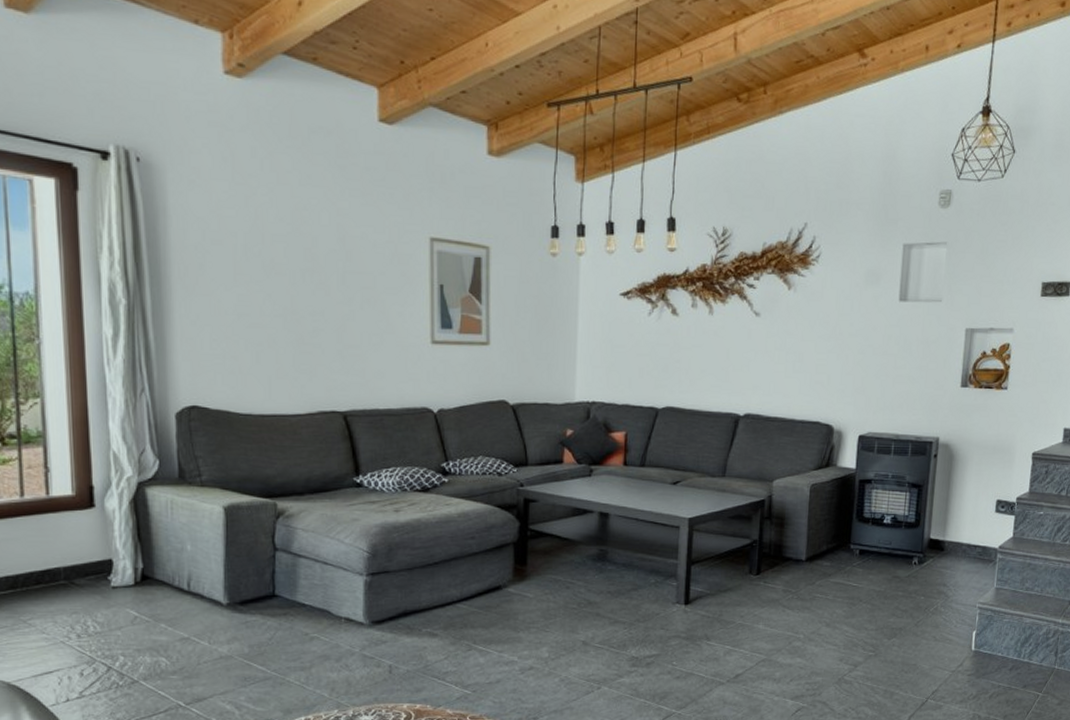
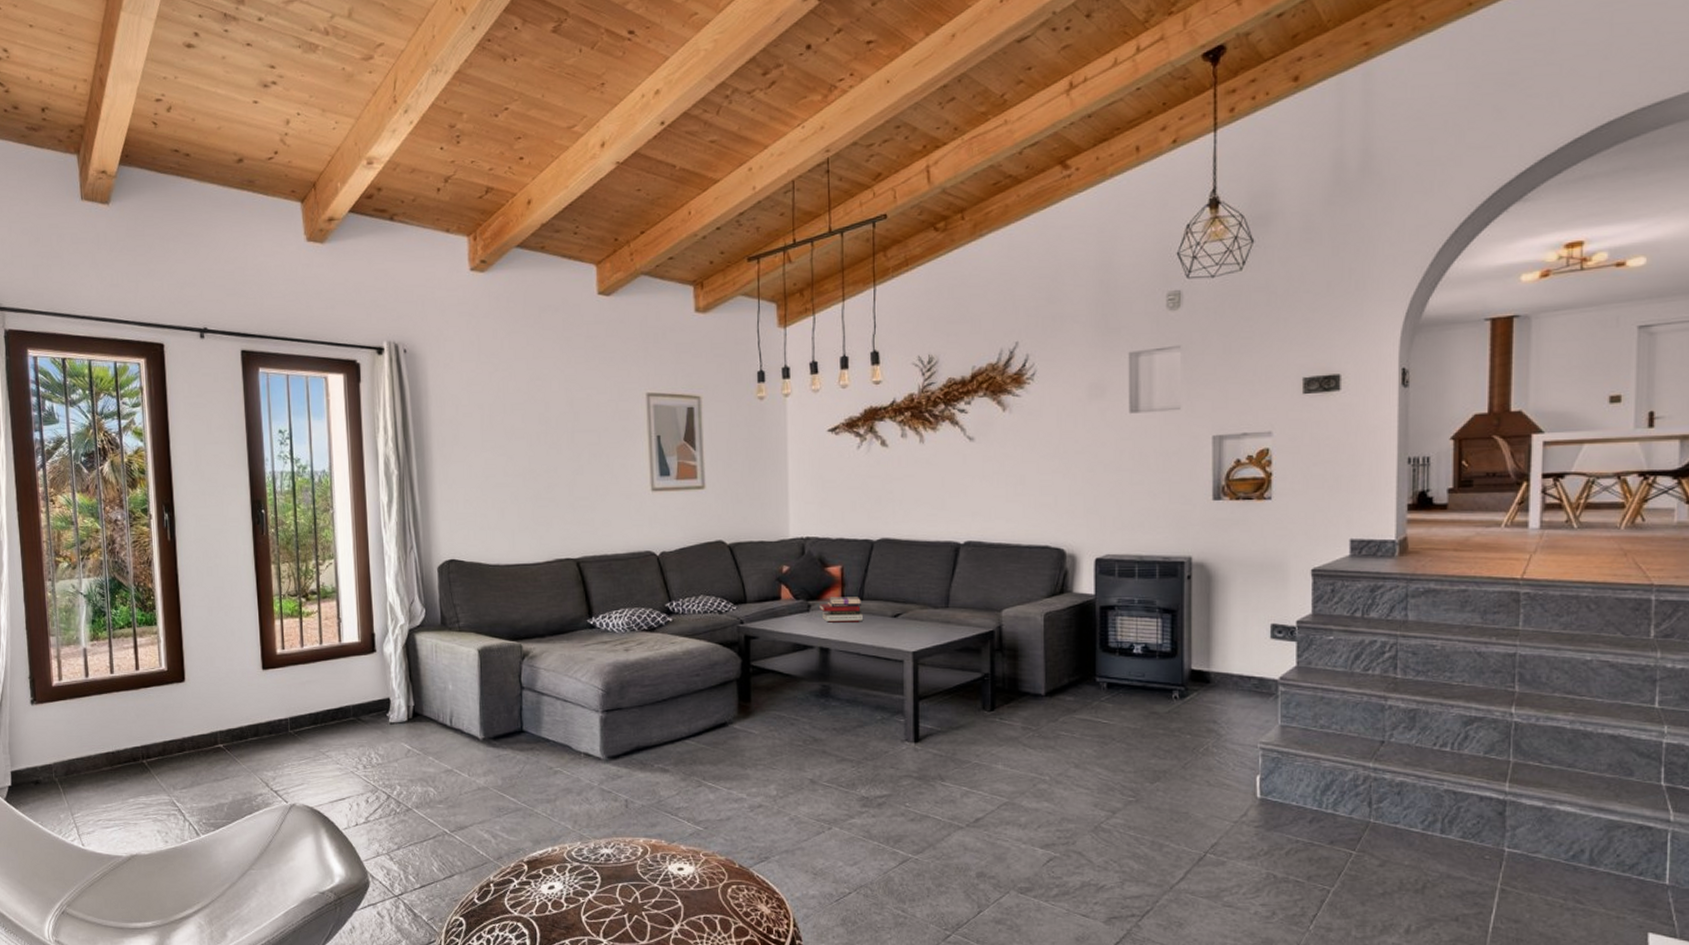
books: none [600,462,643,488] -> present [818,597,863,623]

